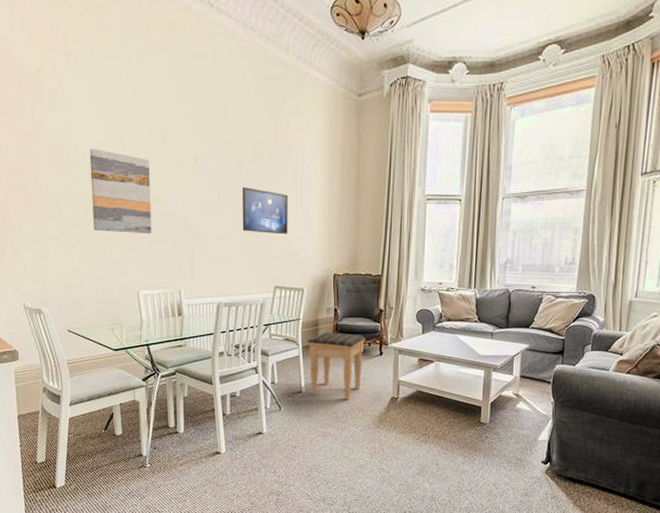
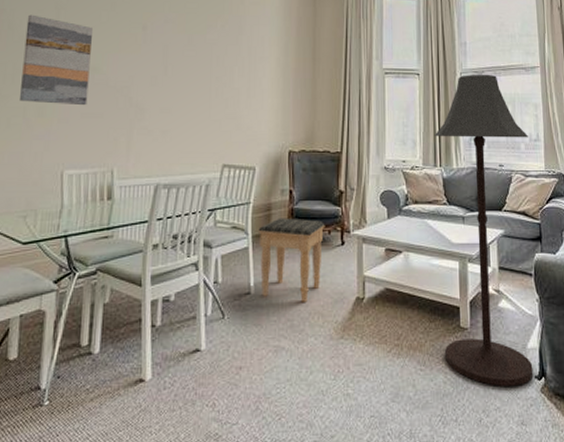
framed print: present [242,186,288,235] -> none [189,57,240,108]
floor lamp: none [465,198,564,469] -> present [434,74,534,387]

